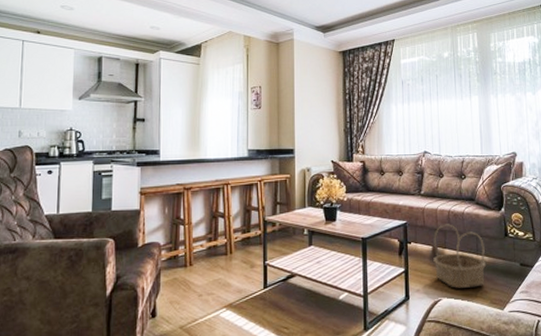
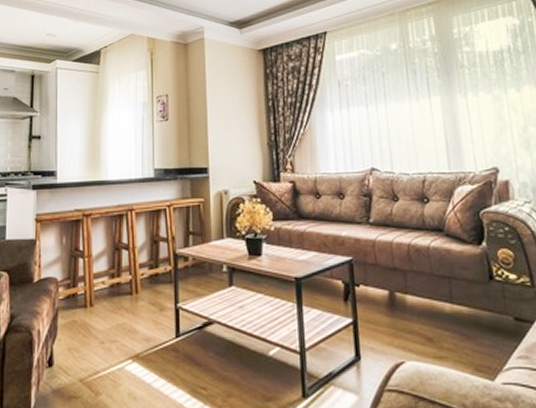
basket: present [433,224,486,288] -> none [389,261,464,348]

